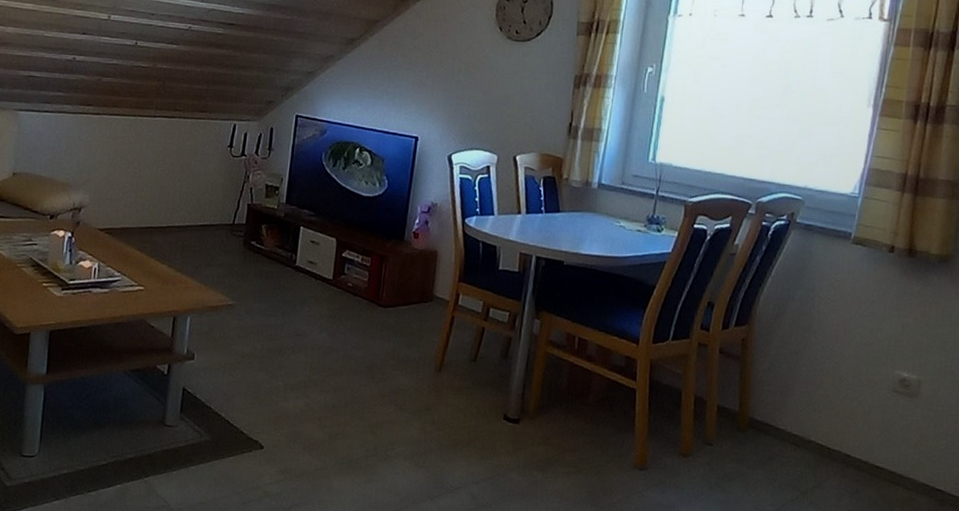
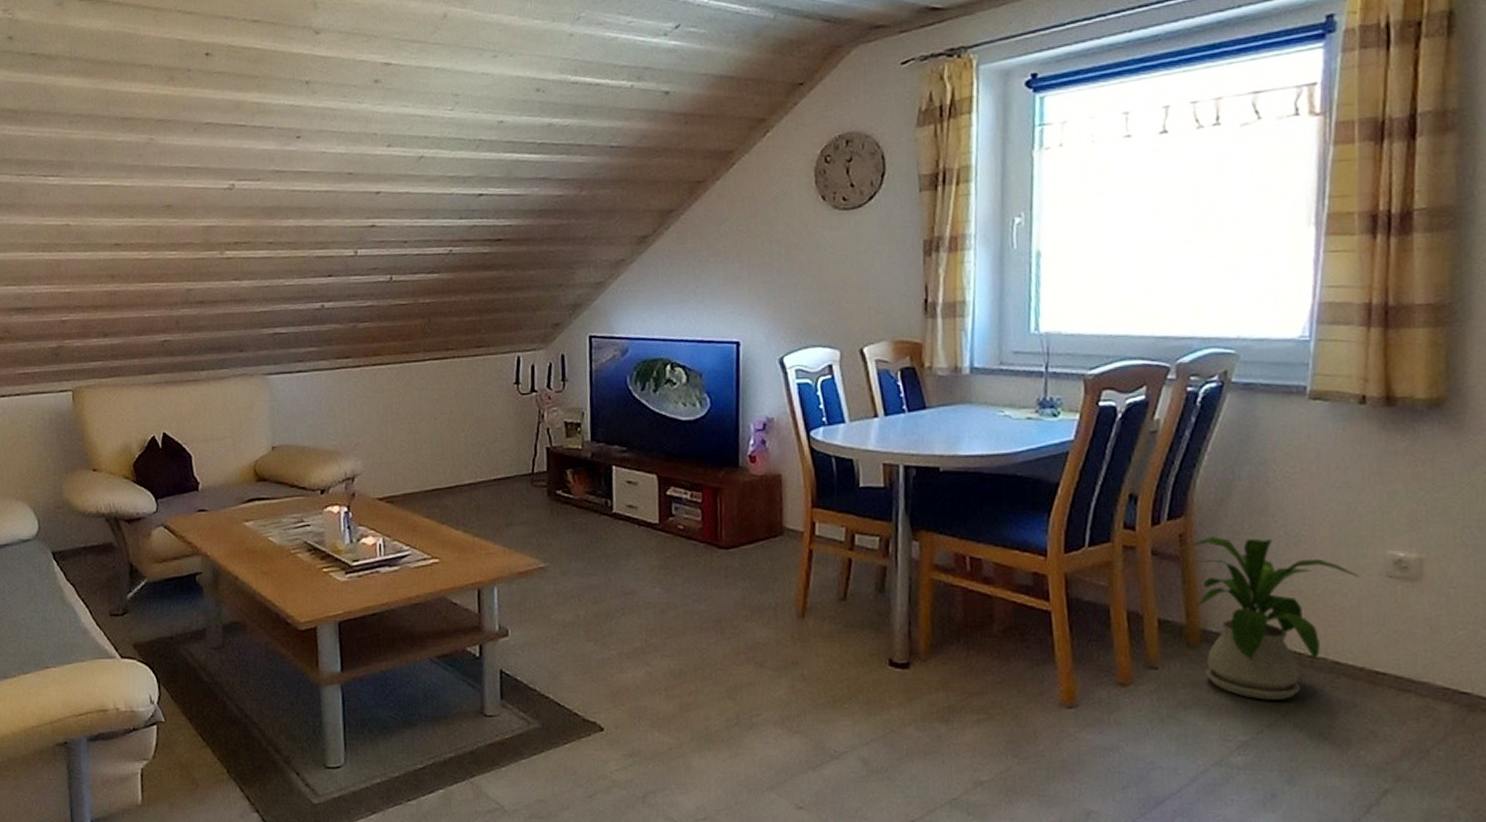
house plant: none [739,344,873,481] -> present [1177,537,1359,700]

